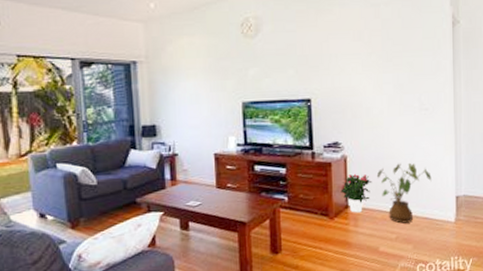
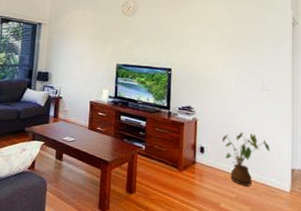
potted flower: present [341,174,373,213] -> none [190,135,218,170]

